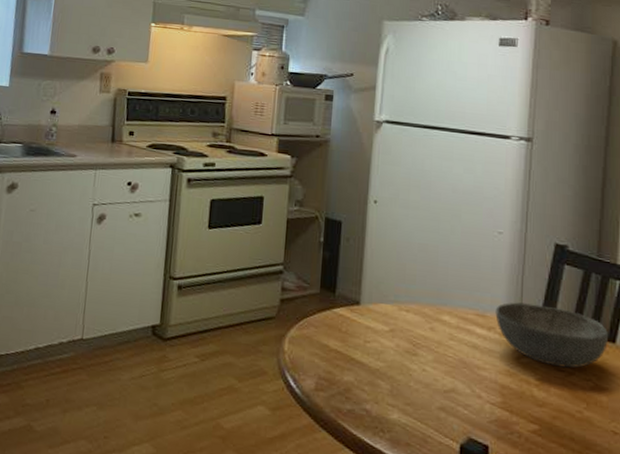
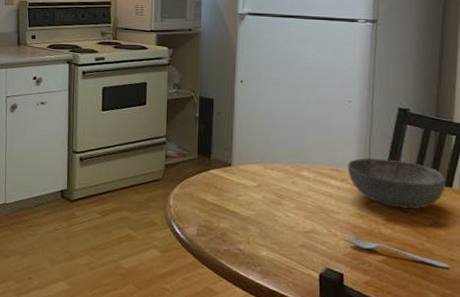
spoon: none [494,399,612,443] -> present [347,237,450,268]

